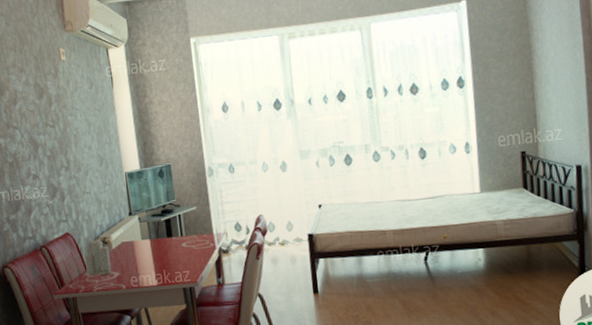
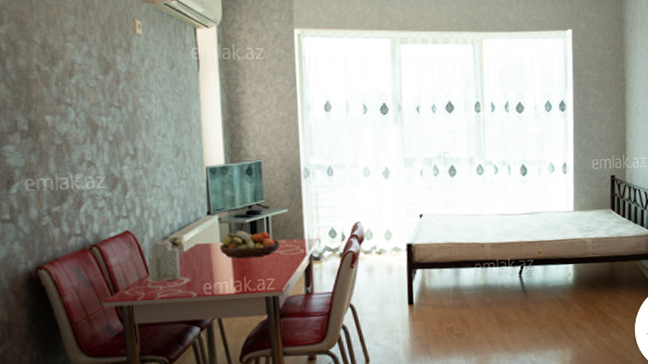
fruit bowl: none [141,228,192,254] -> present [219,230,280,259]

